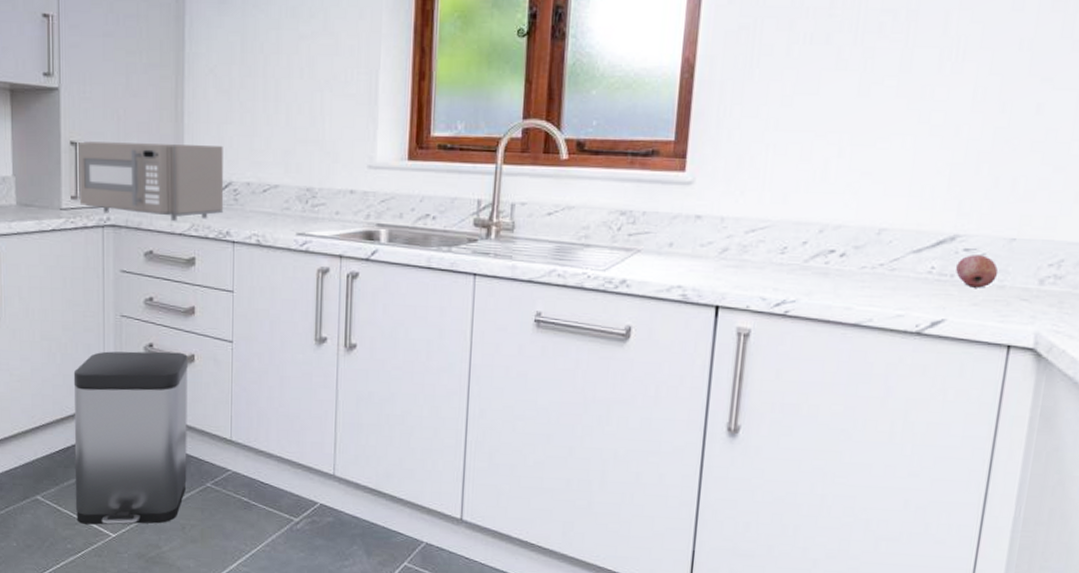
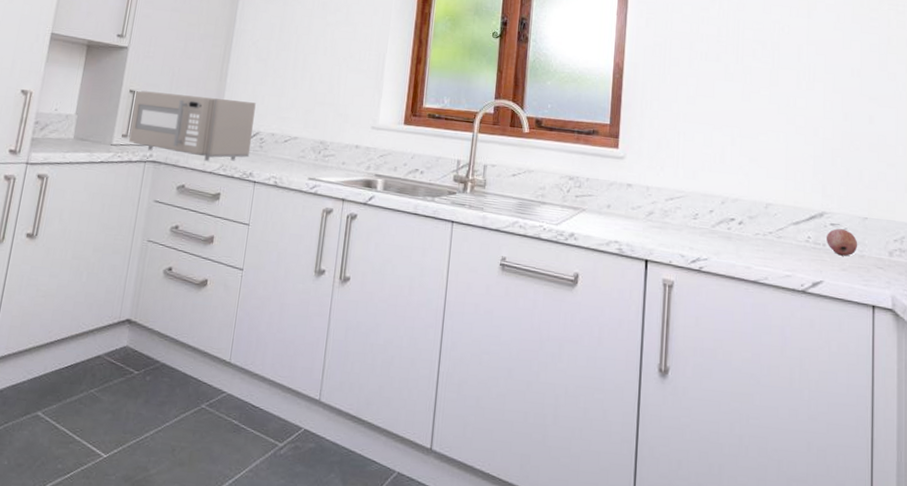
pedal bin: present [73,351,188,525] -> none [72,272,202,445]

